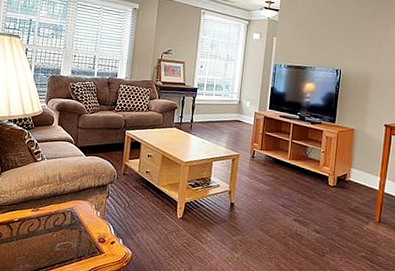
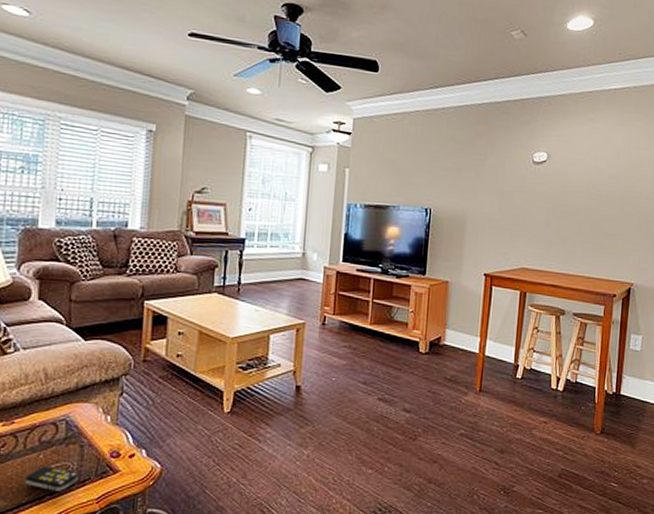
remote control: none [43,242,78,263] -> present [24,465,80,491]

